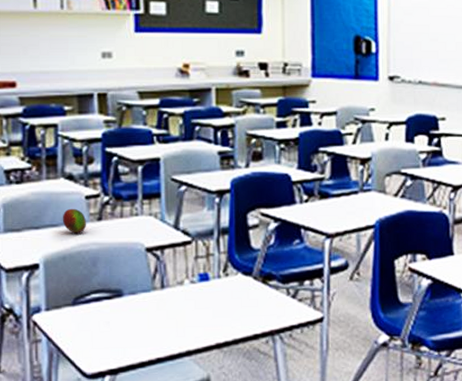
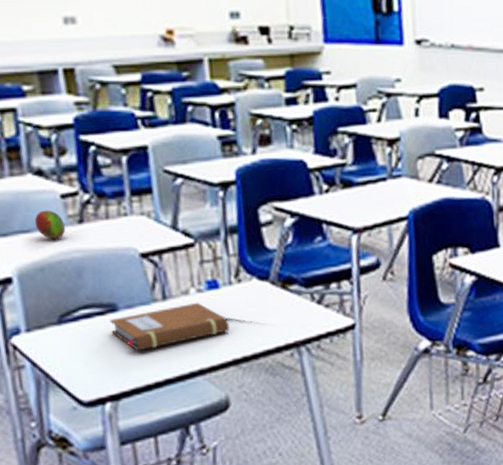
notebook: none [115,293,215,332] -> present [110,303,229,351]

